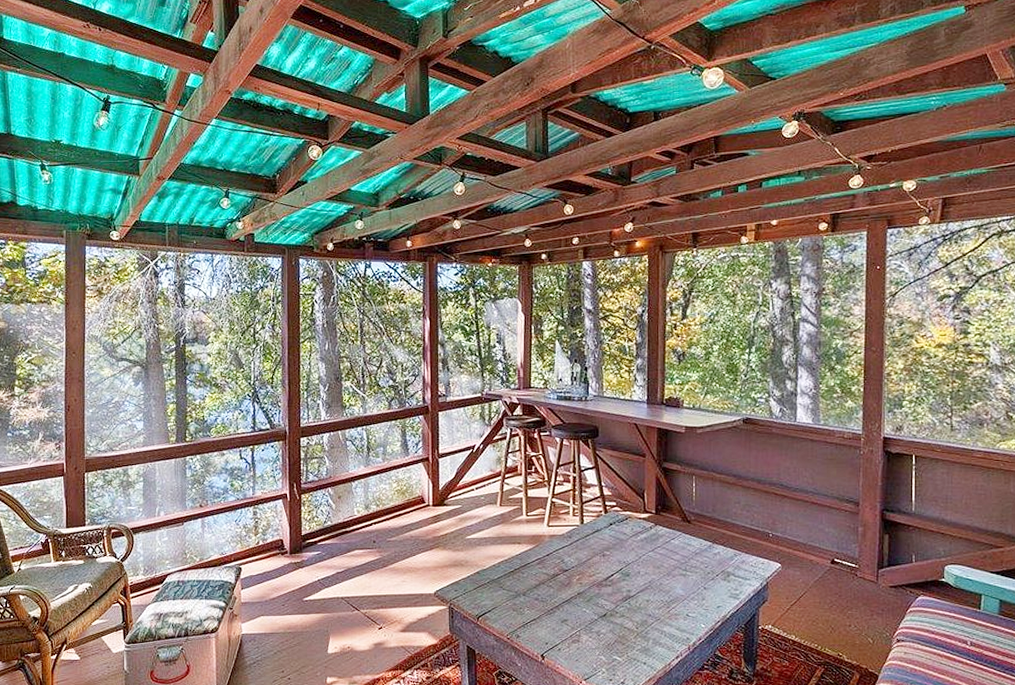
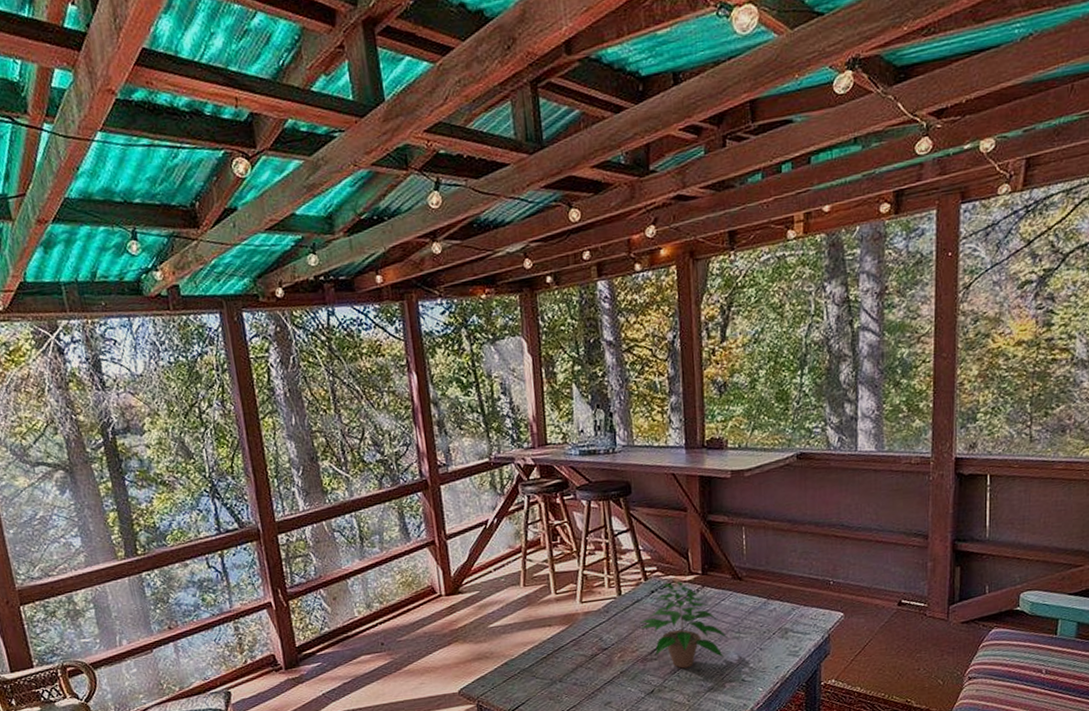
potted plant: none [598,517,676,597] -> present [640,581,729,669]

